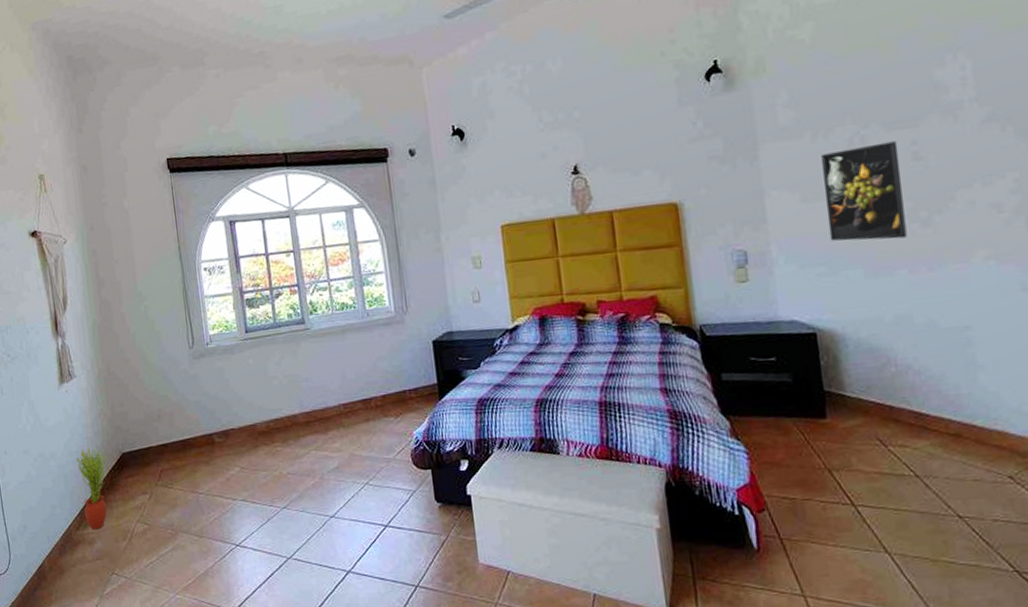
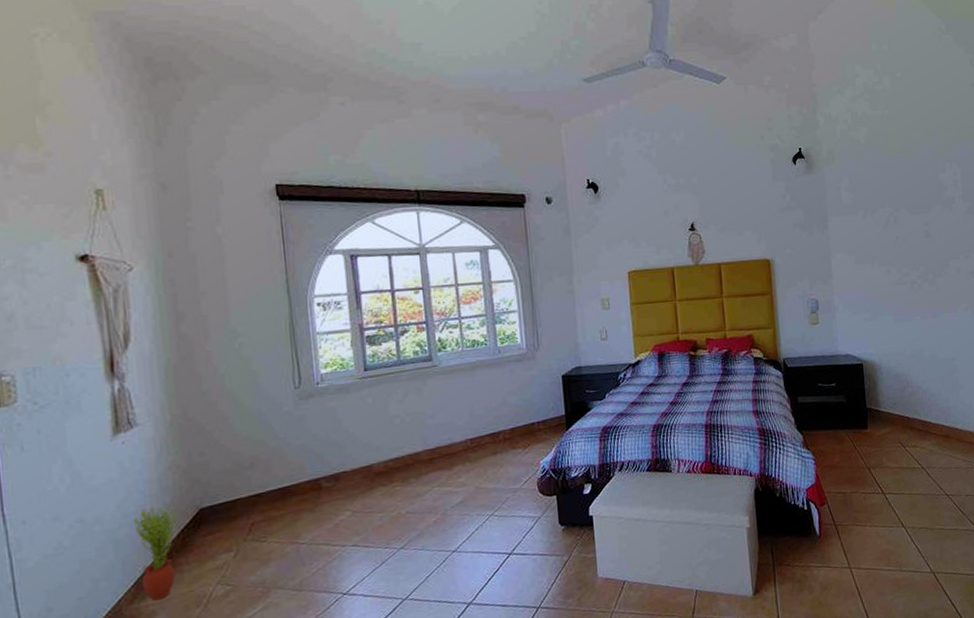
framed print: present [821,141,907,241] -> none [869,222,921,294]

